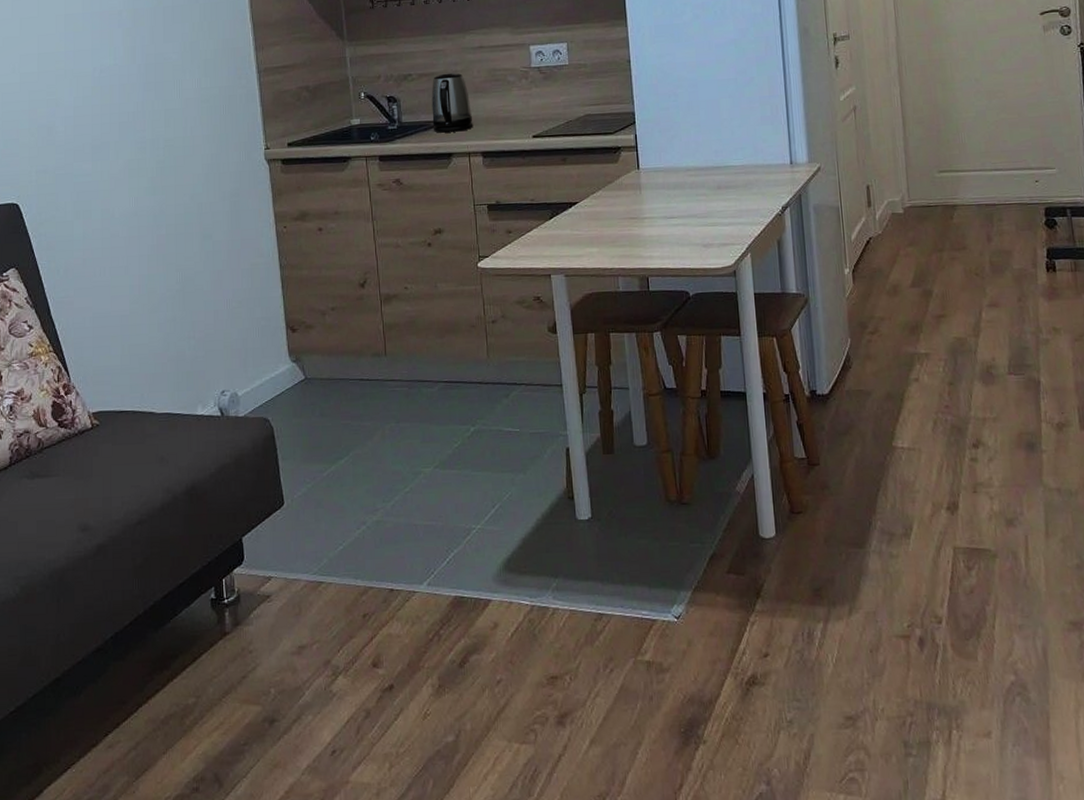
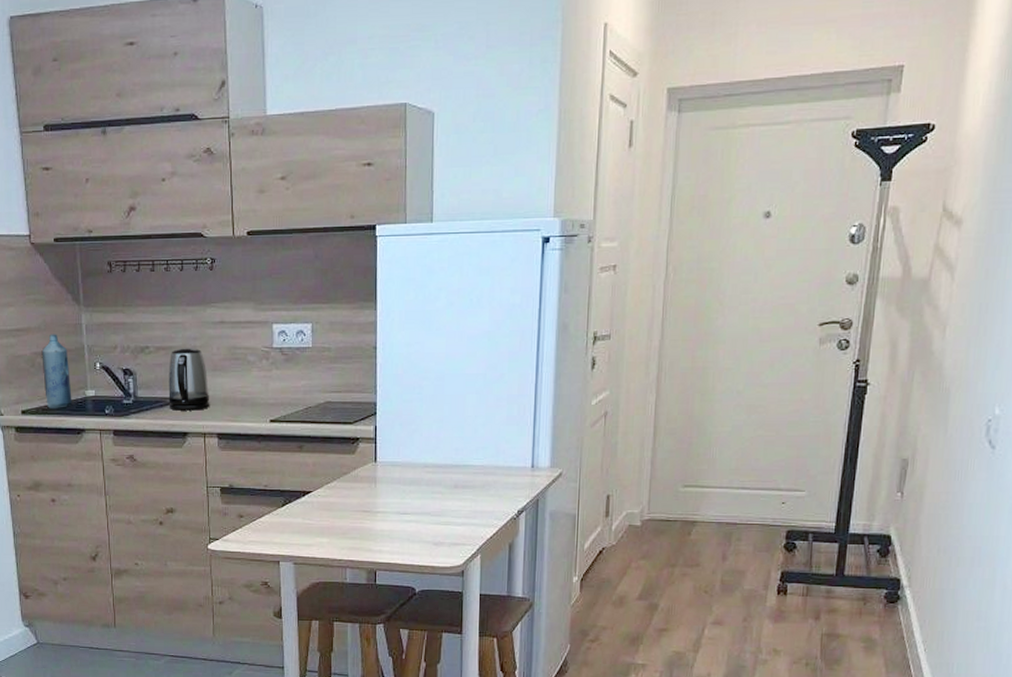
bottle: none [308,68,338,140] -> present [43,334,72,410]

